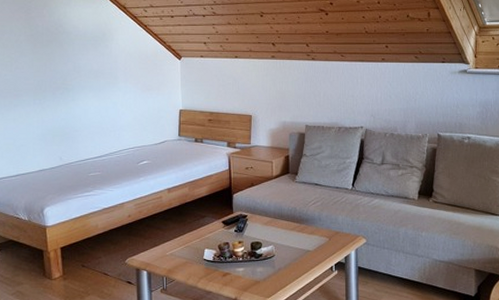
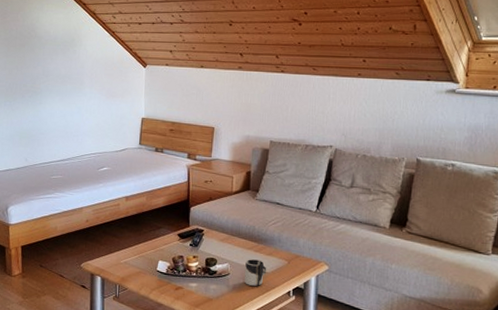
cup: none [289,239,310,265] -> present [245,259,267,286]

